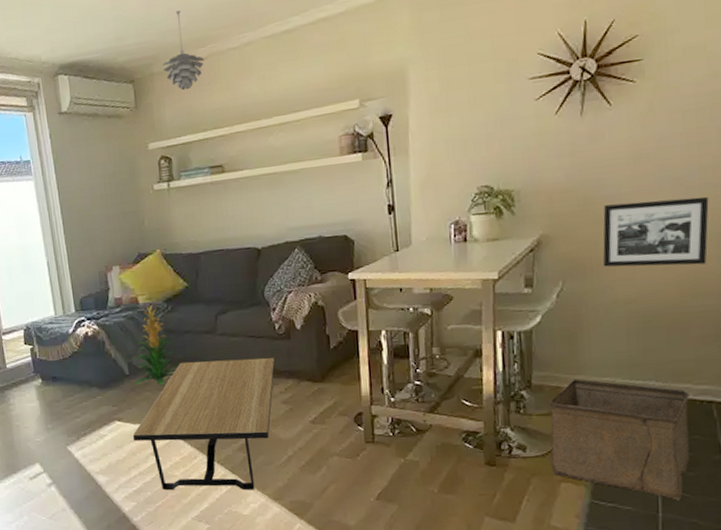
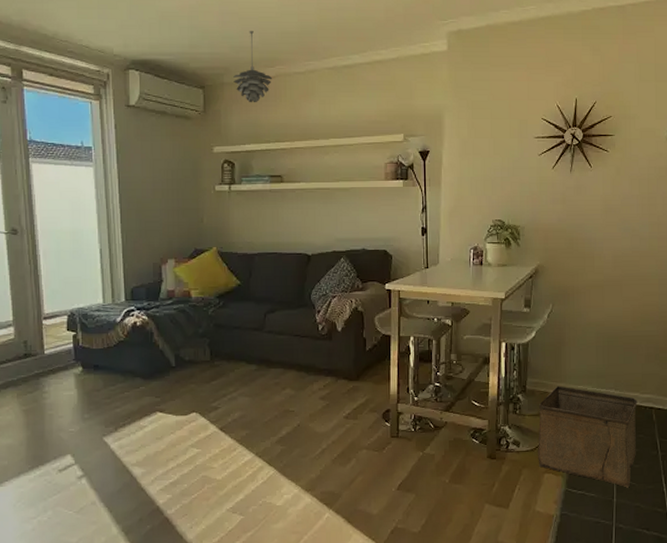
indoor plant: present [132,304,180,385] -> none [179,299,227,378]
coffee table: present [132,358,275,490] -> none [173,356,316,482]
picture frame: present [602,196,709,267] -> none [581,245,654,299]

